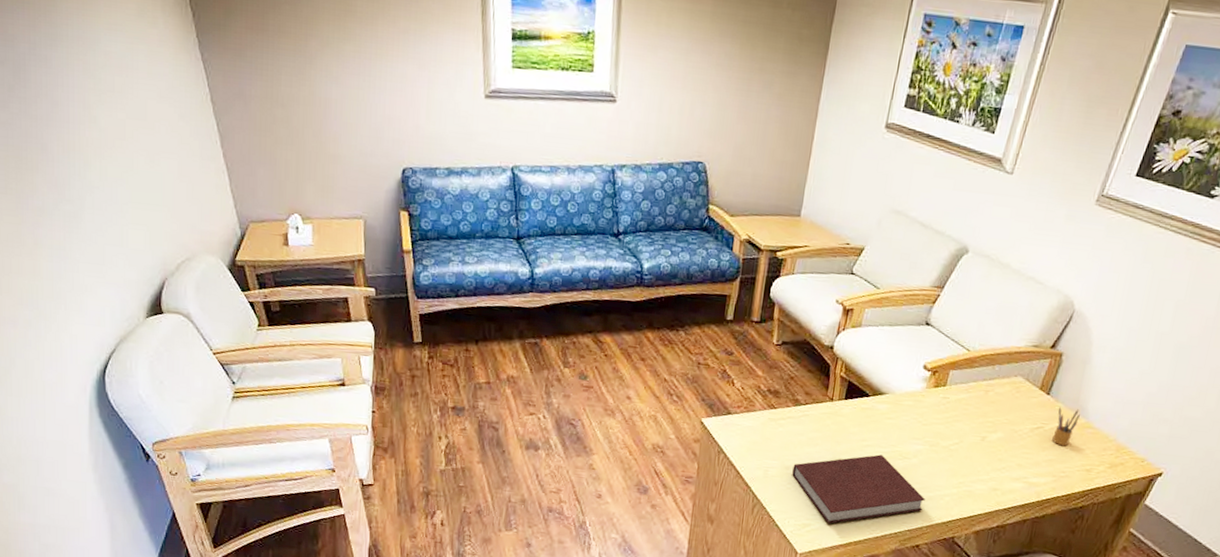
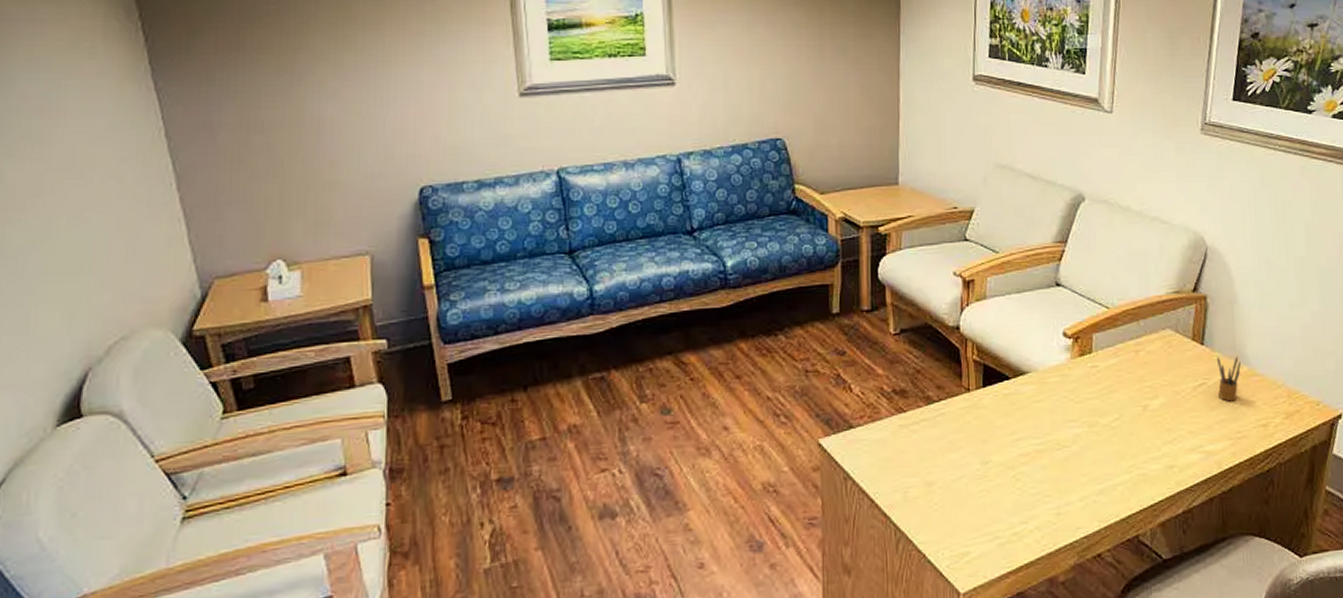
notebook: present [792,454,925,524] -> none [937,447,1096,548]

